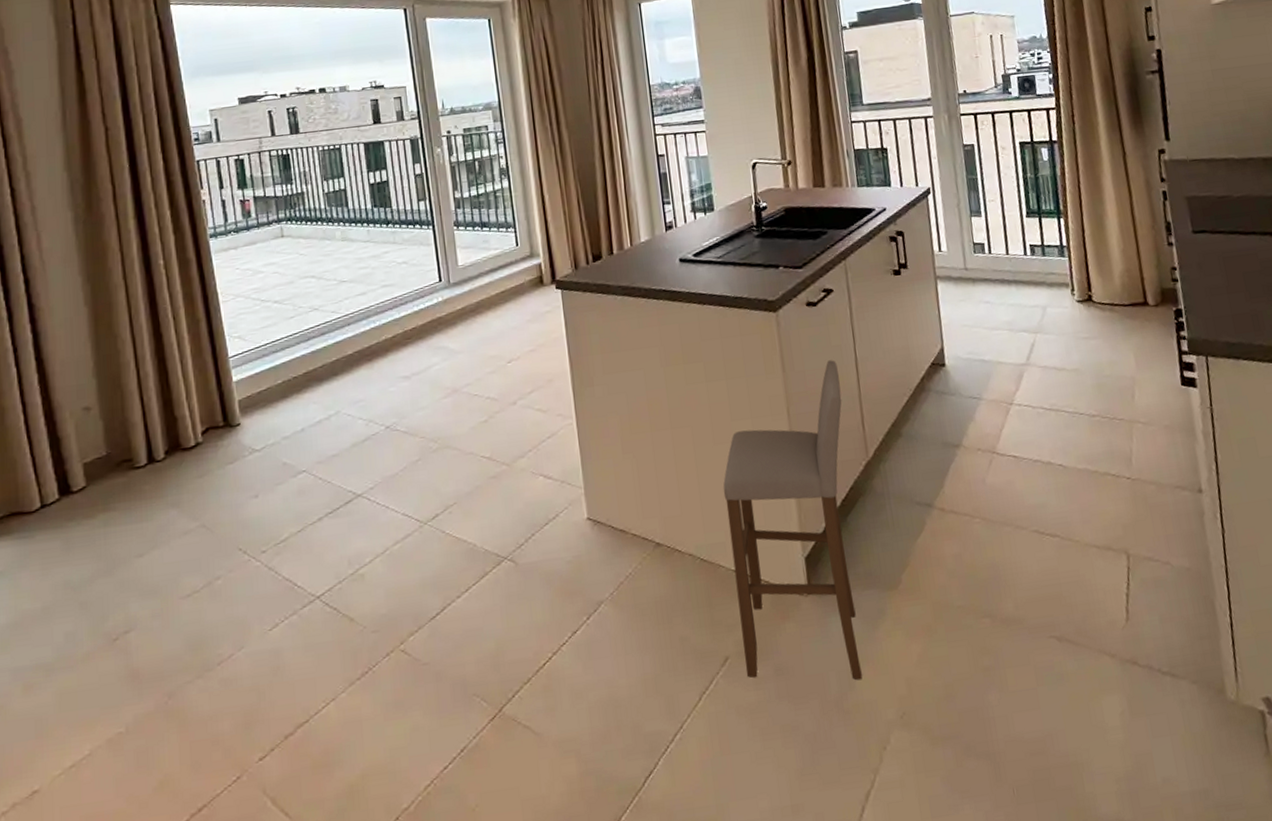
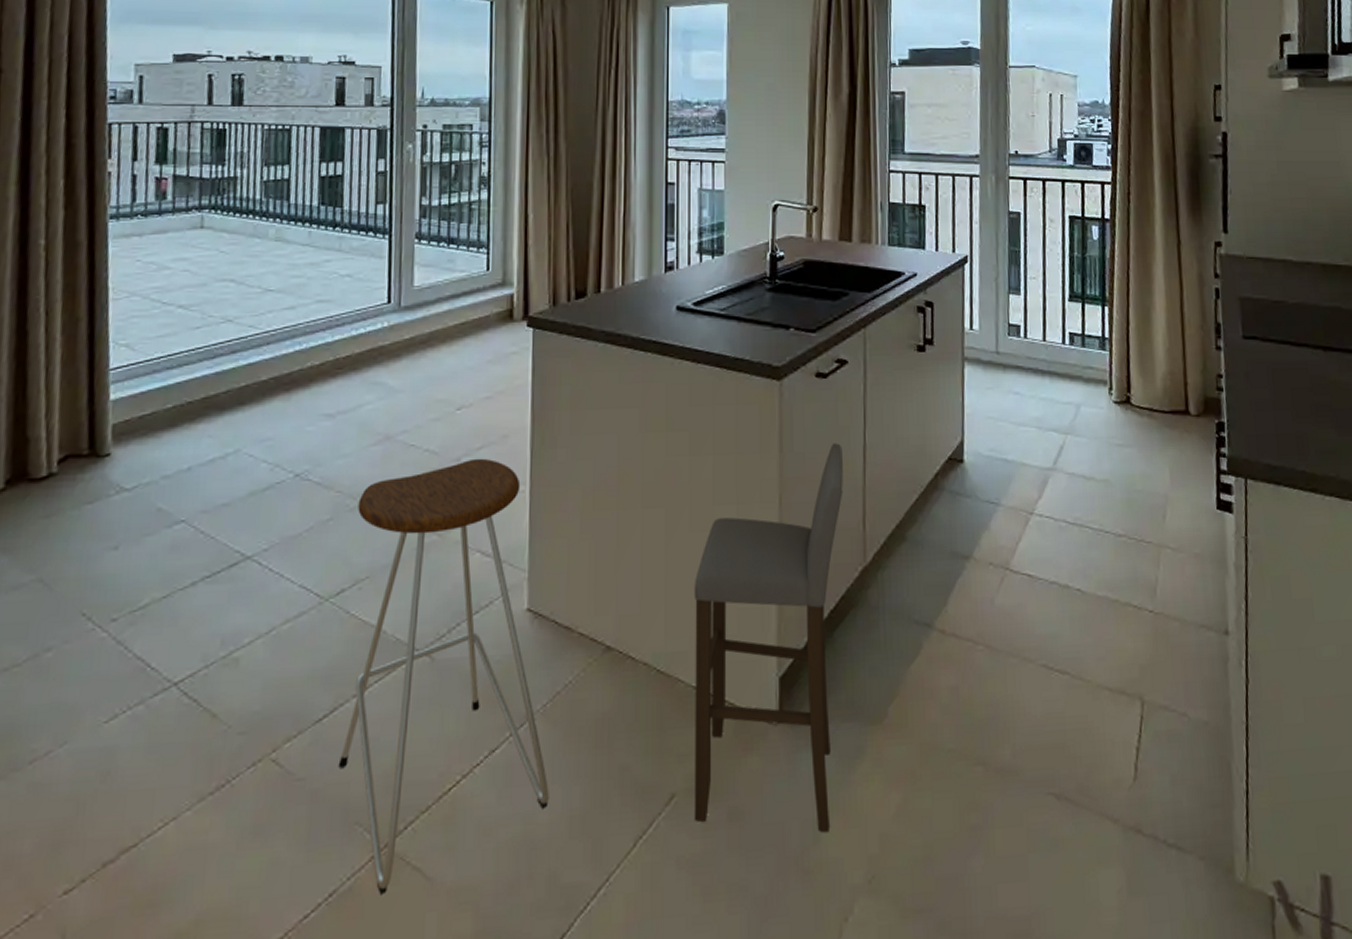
bar stool: none [439,400,626,748] -> present [338,458,549,895]

